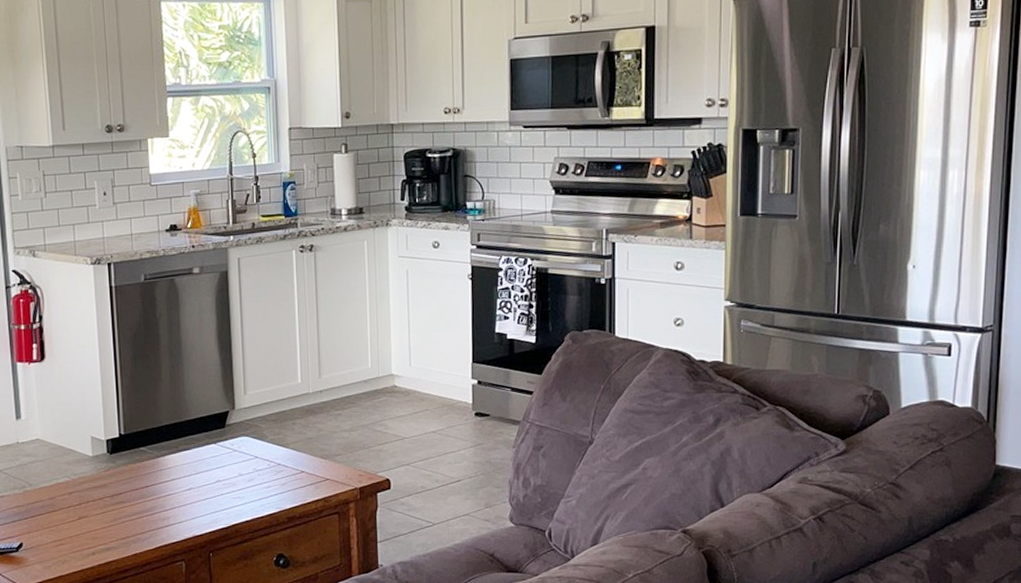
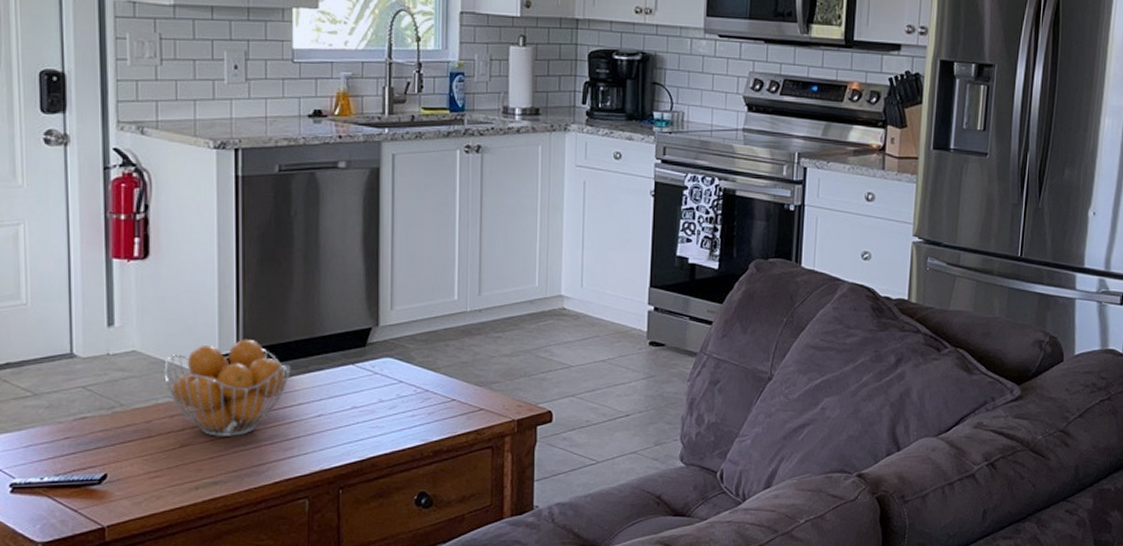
fruit basket: none [62,425,164,509] -> present [164,339,291,437]

